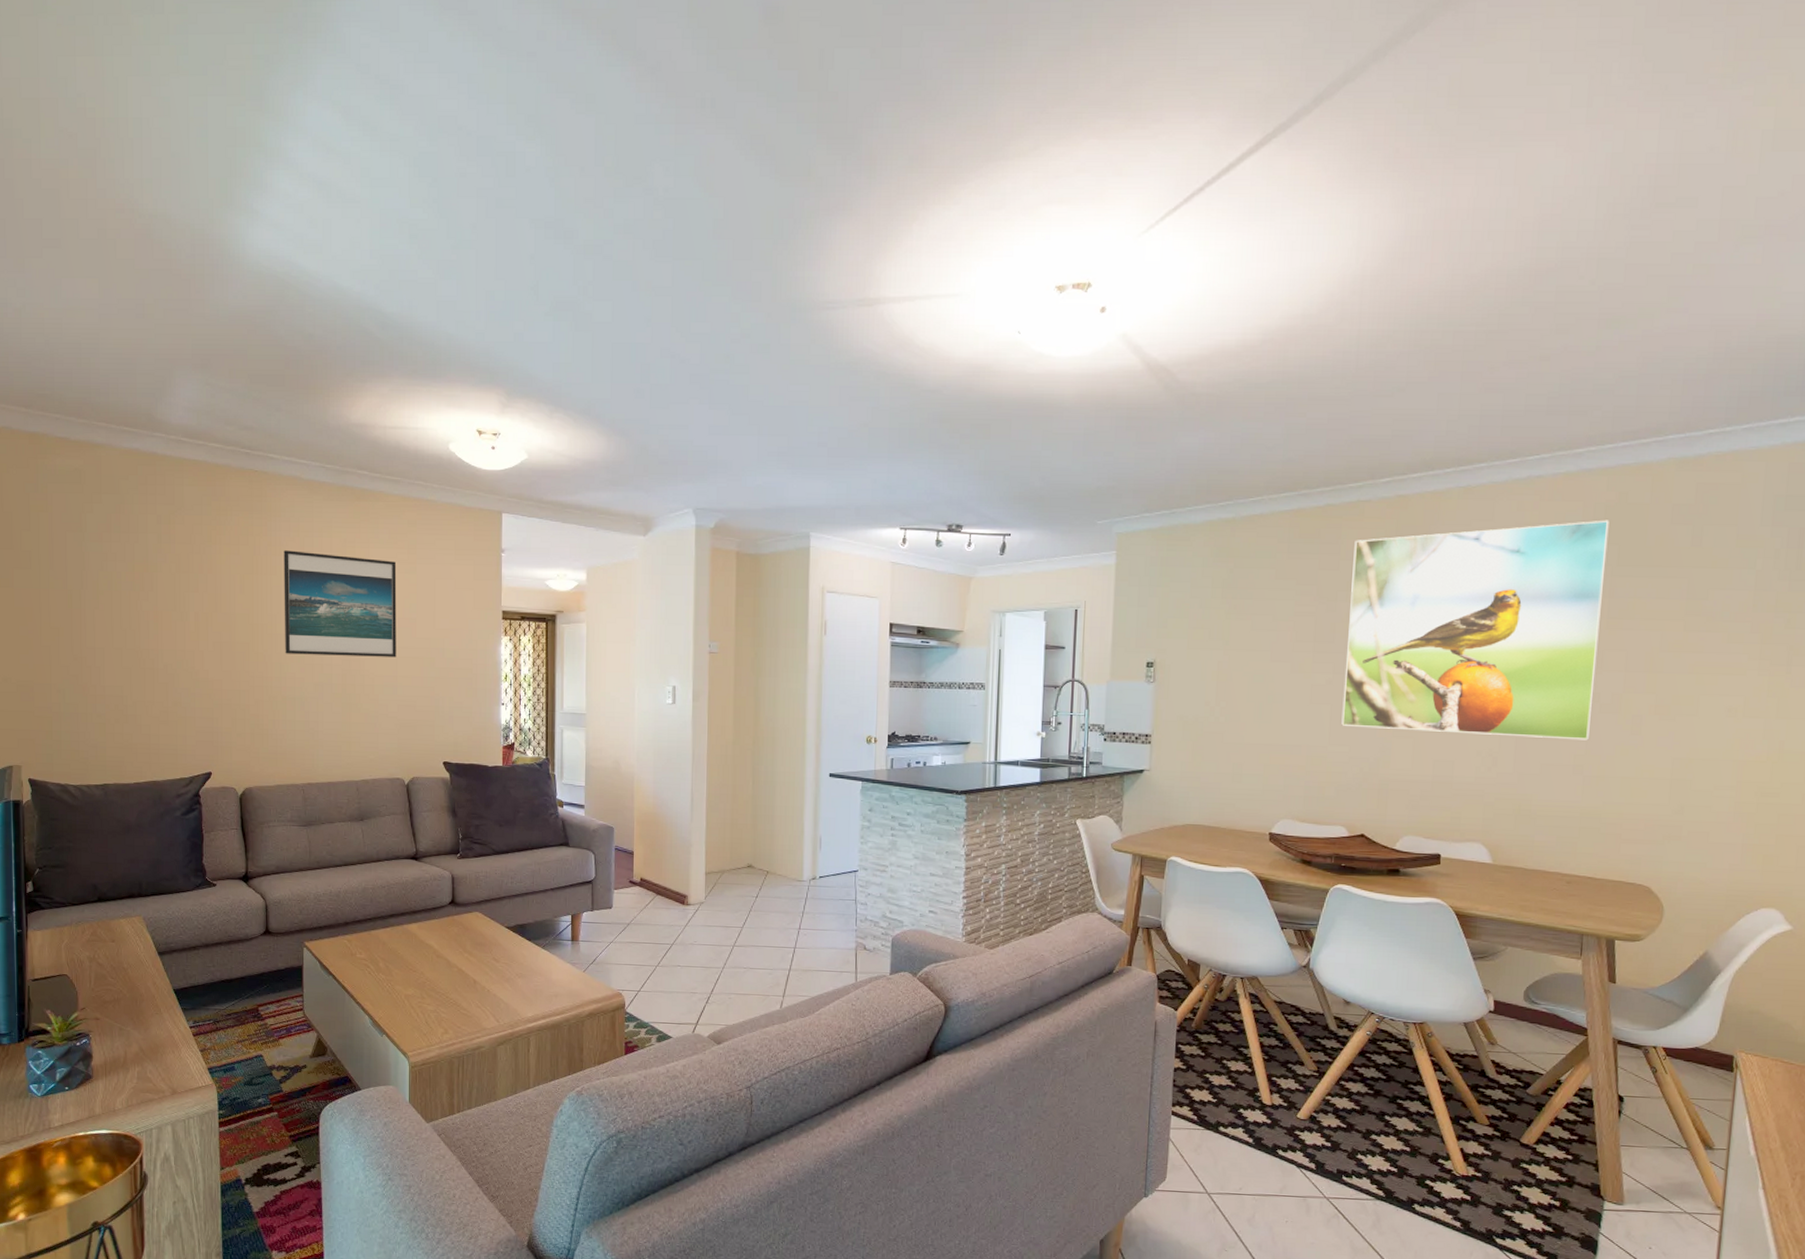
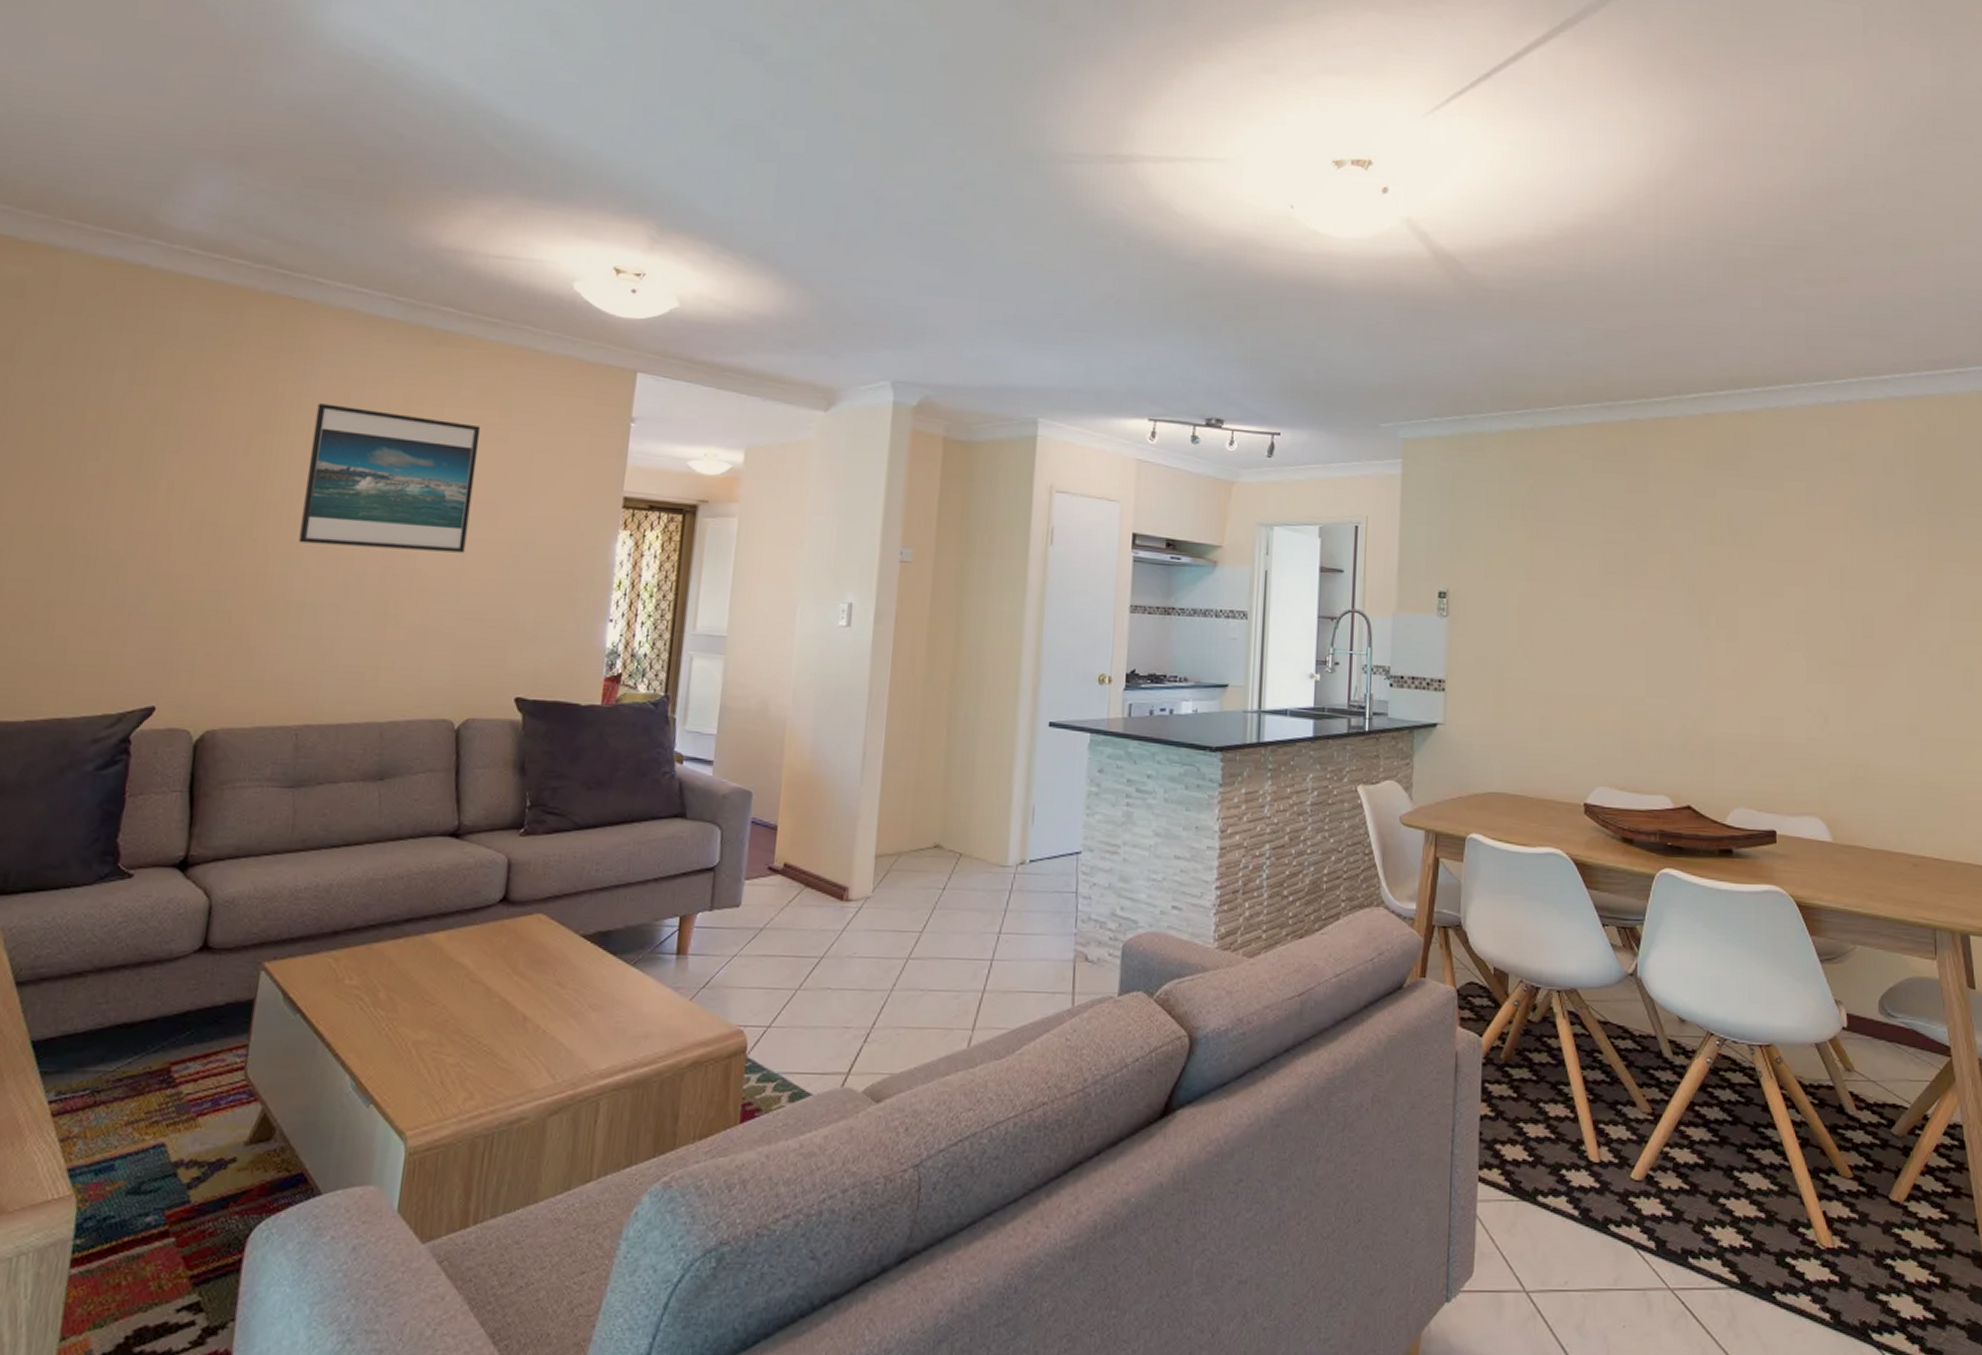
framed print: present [1341,520,1609,740] -> none [1659,452,1923,697]

